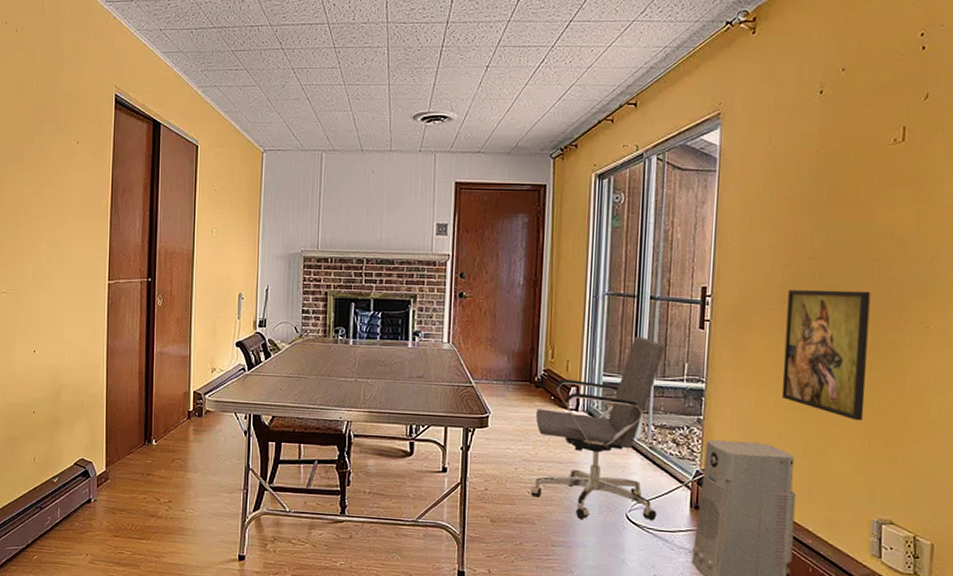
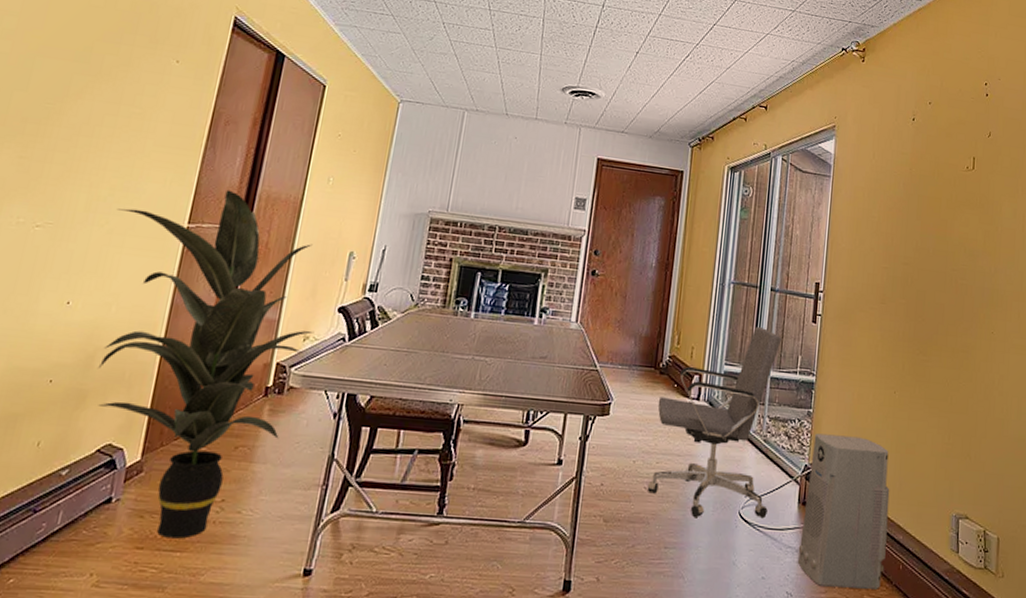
indoor plant: none [55,249,219,530] -> present [97,189,315,539]
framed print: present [781,289,871,421] -> none [879,291,950,418]

